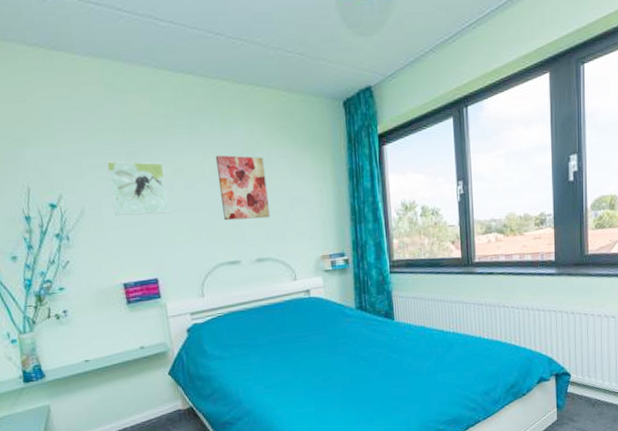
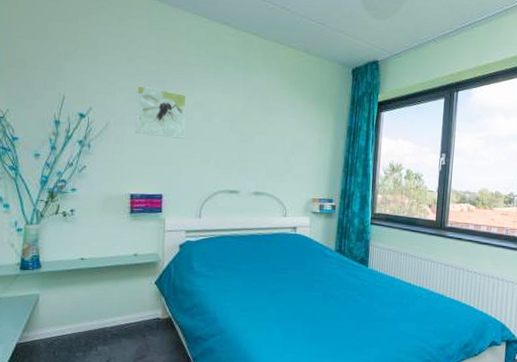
wall art: present [215,155,270,221] -> none [231,96,275,158]

